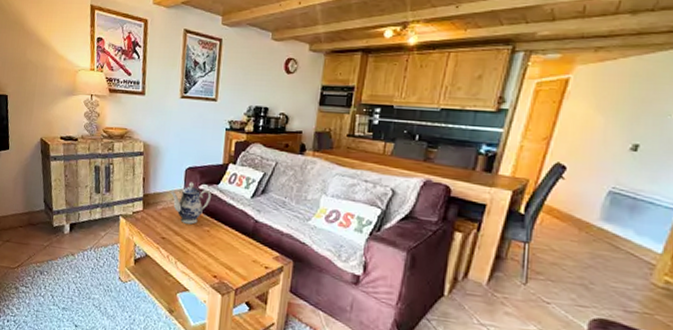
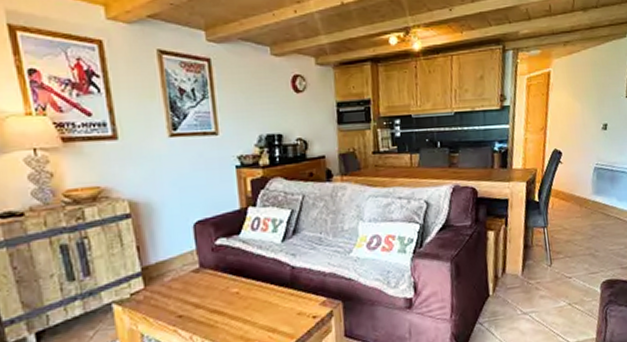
teapot: present [169,182,211,225] -> none [177,238,233,292]

